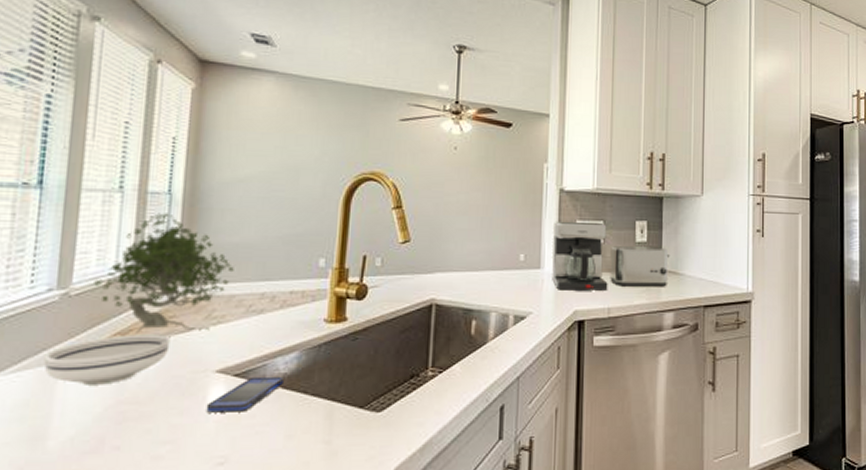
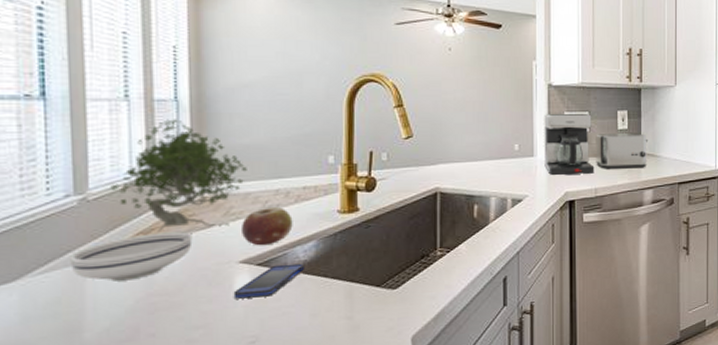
fruit: none [222,313,276,355] -> present [242,207,293,246]

